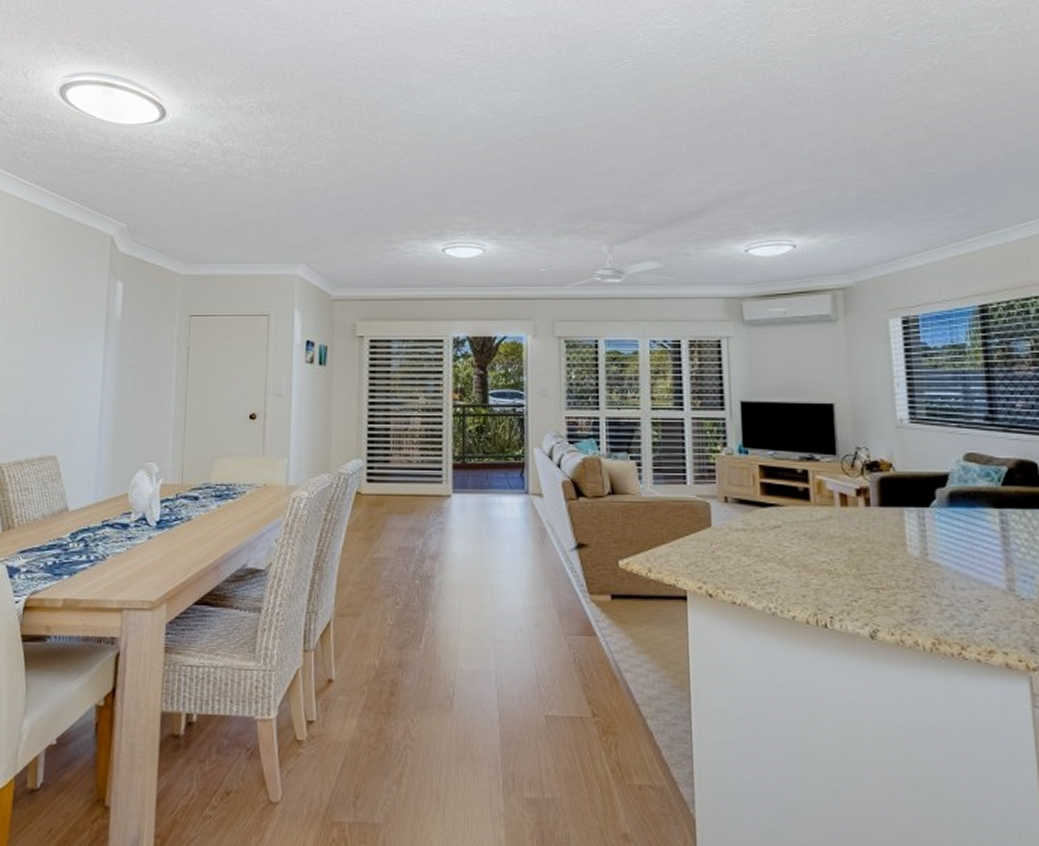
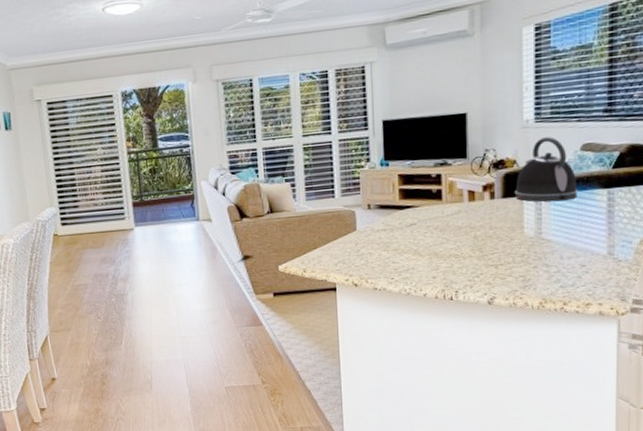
kettle: none [892,441,966,518] -> present [514,137,579,202]

